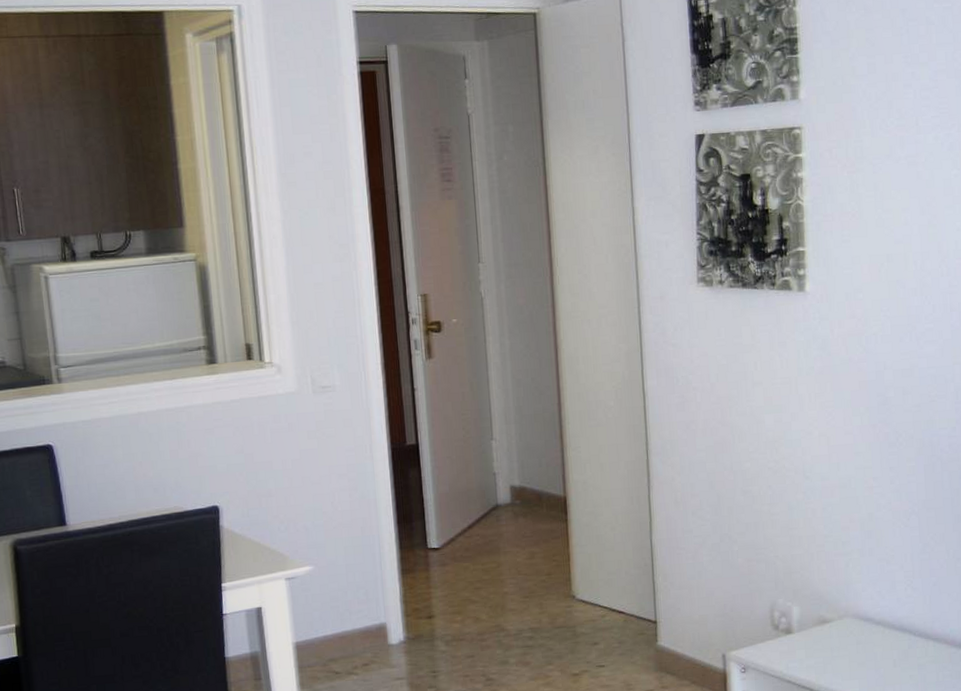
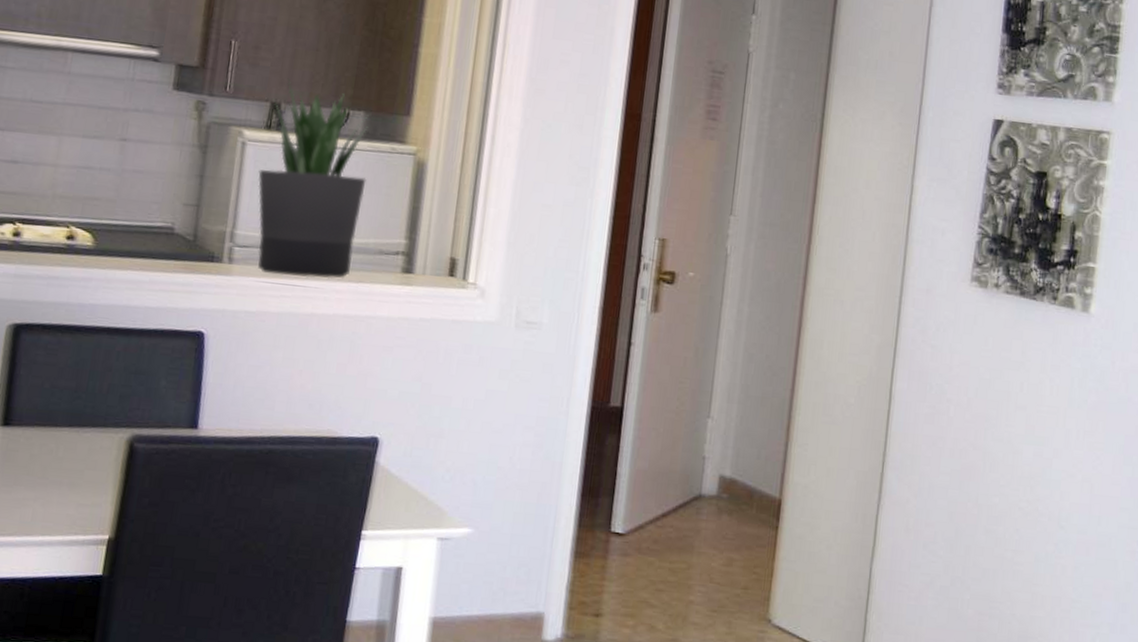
planter: none [61,213,162,386] -> present [258,78,369,279]

